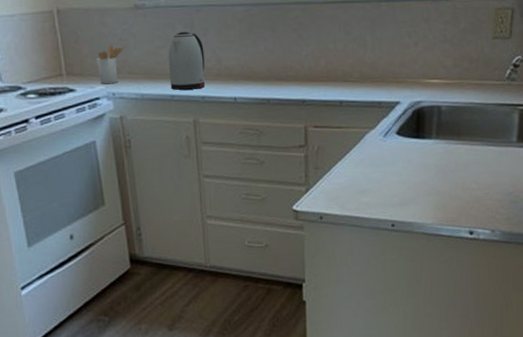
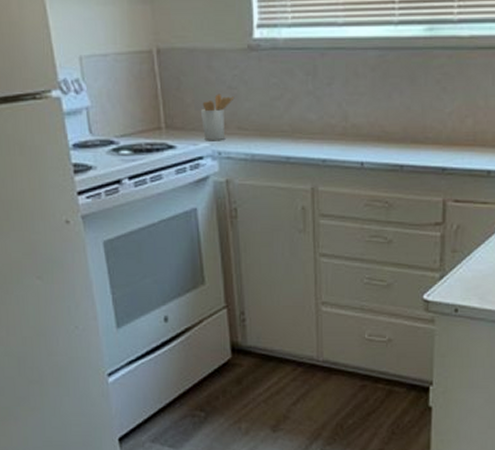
kettle: present [168,32,205,90] -> none [285,80,328,151]

